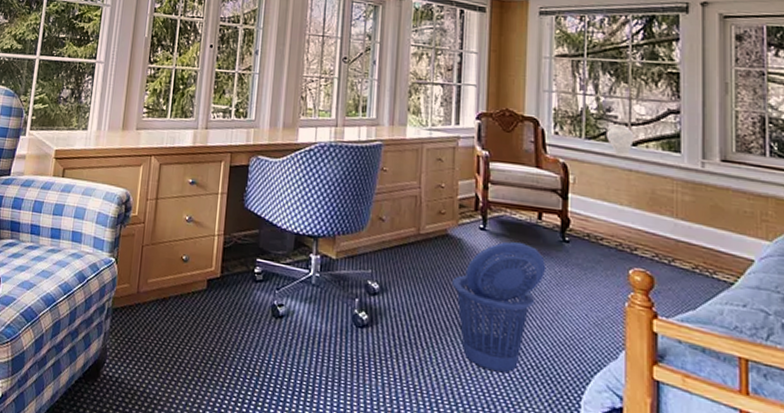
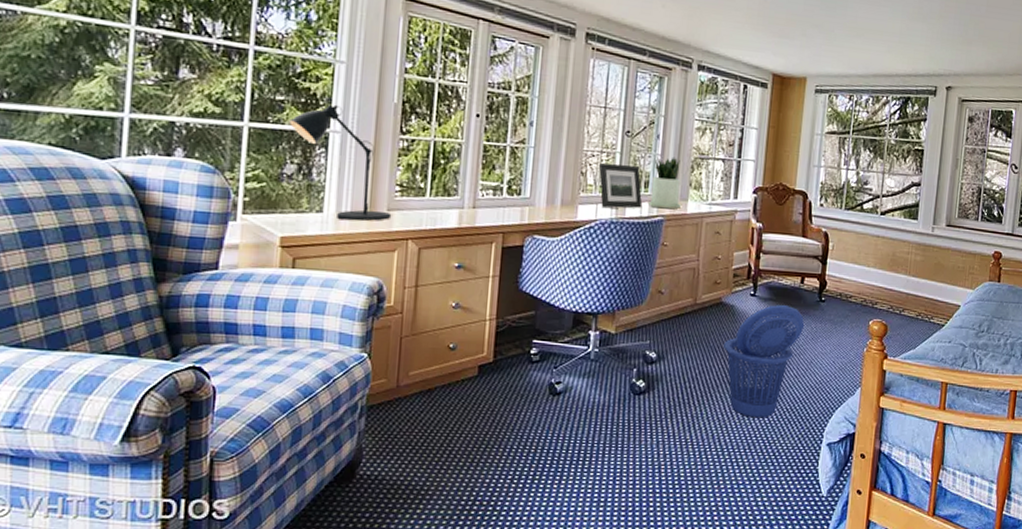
desk lamp: none [67,40,140,139] -> present [289,104,392,222]
picture frame: none [318,88,361,133] -> present [599,163,643,209]
planter: none [365,82,401,135] -> present [647,157,682,210]
vase: present [607,124,634,157] -> none [862,196,884,225]

